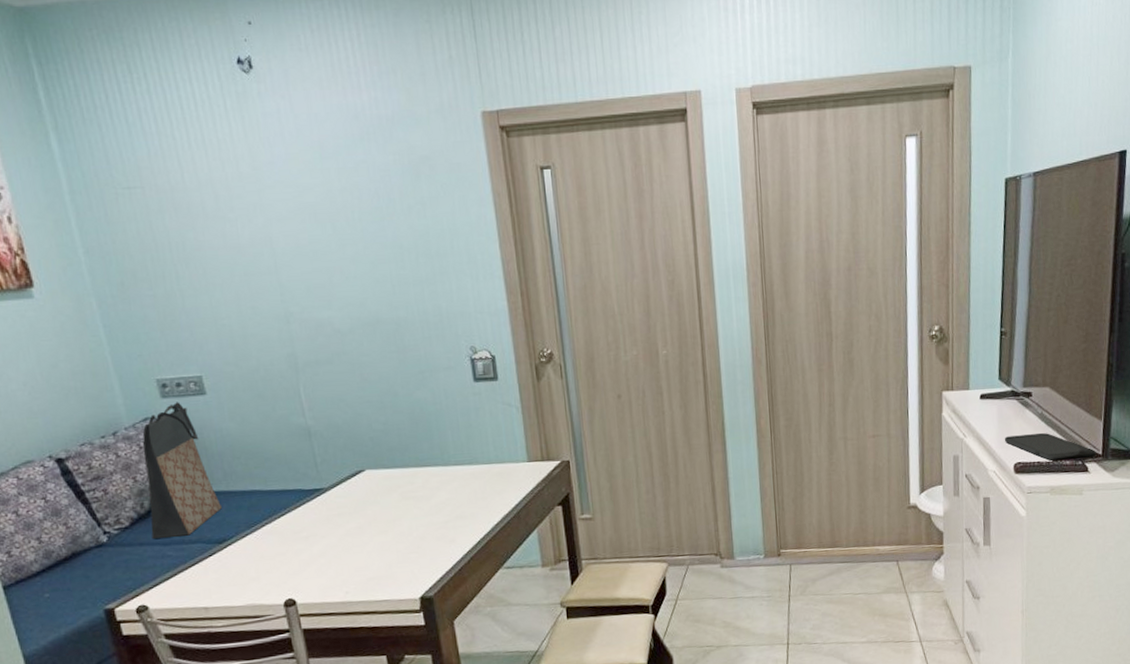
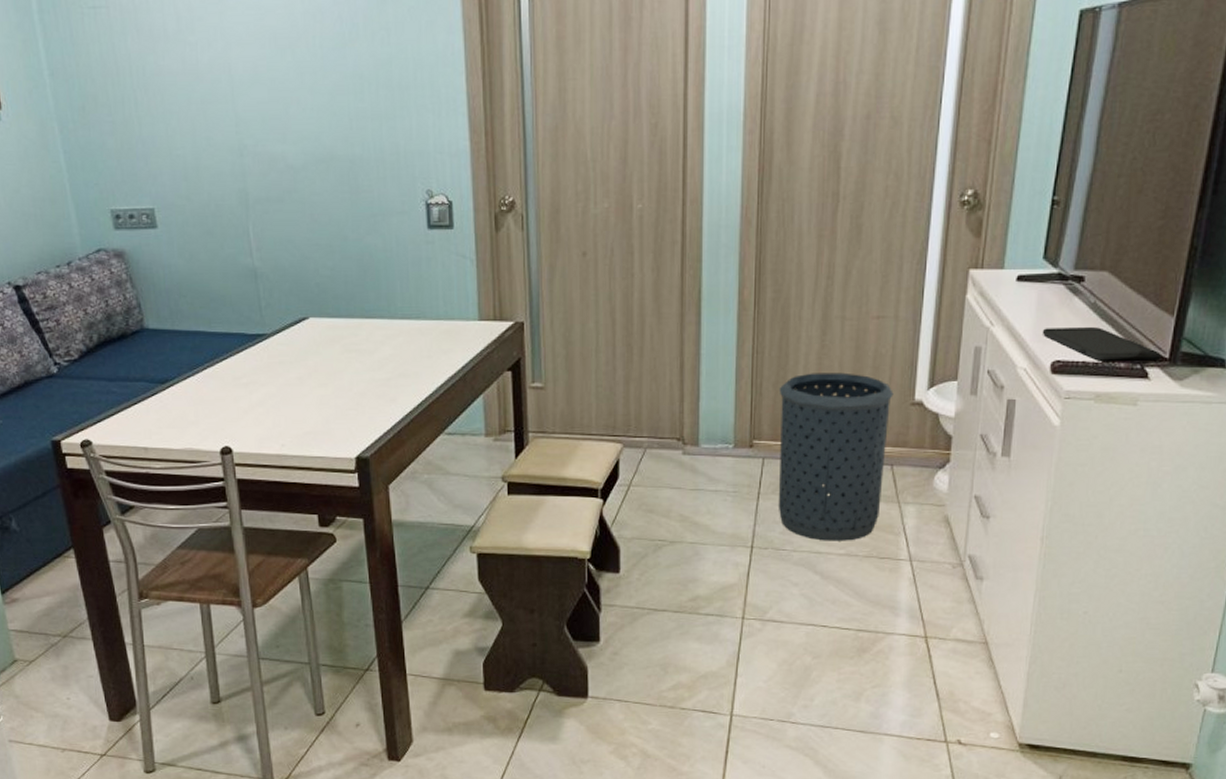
bag: present [142,402,222,540] -> none [95,234,166,375]
laundry basket: none [798,485,893,632] -> present [778,372,894,541]

